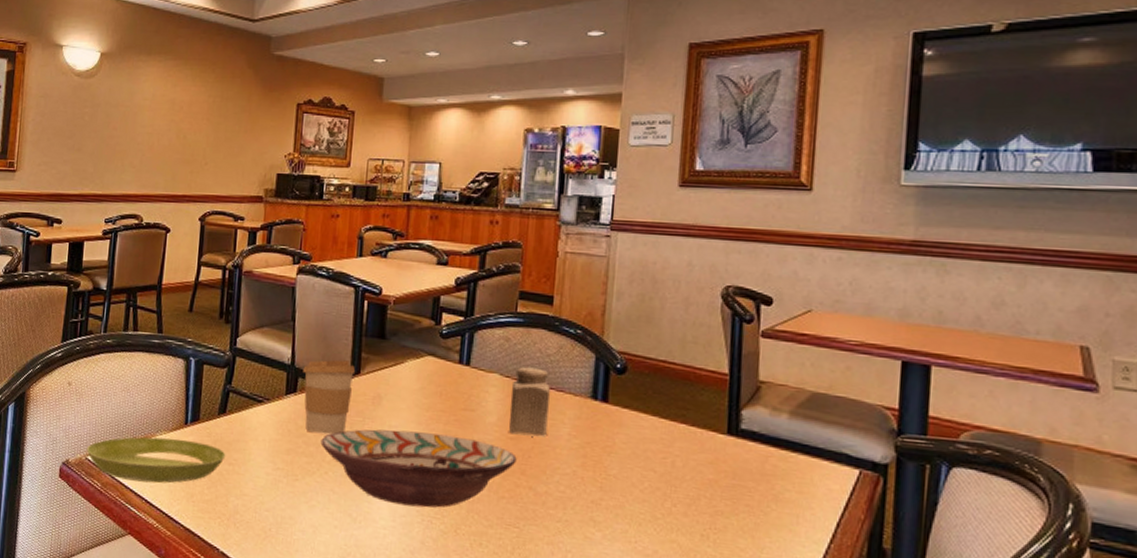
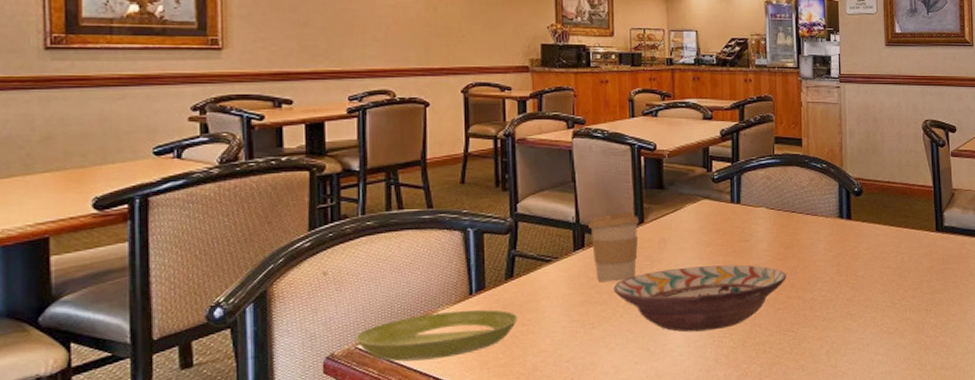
salt shaker: present [509,367,550,438] -> none [776,199,808,256]

